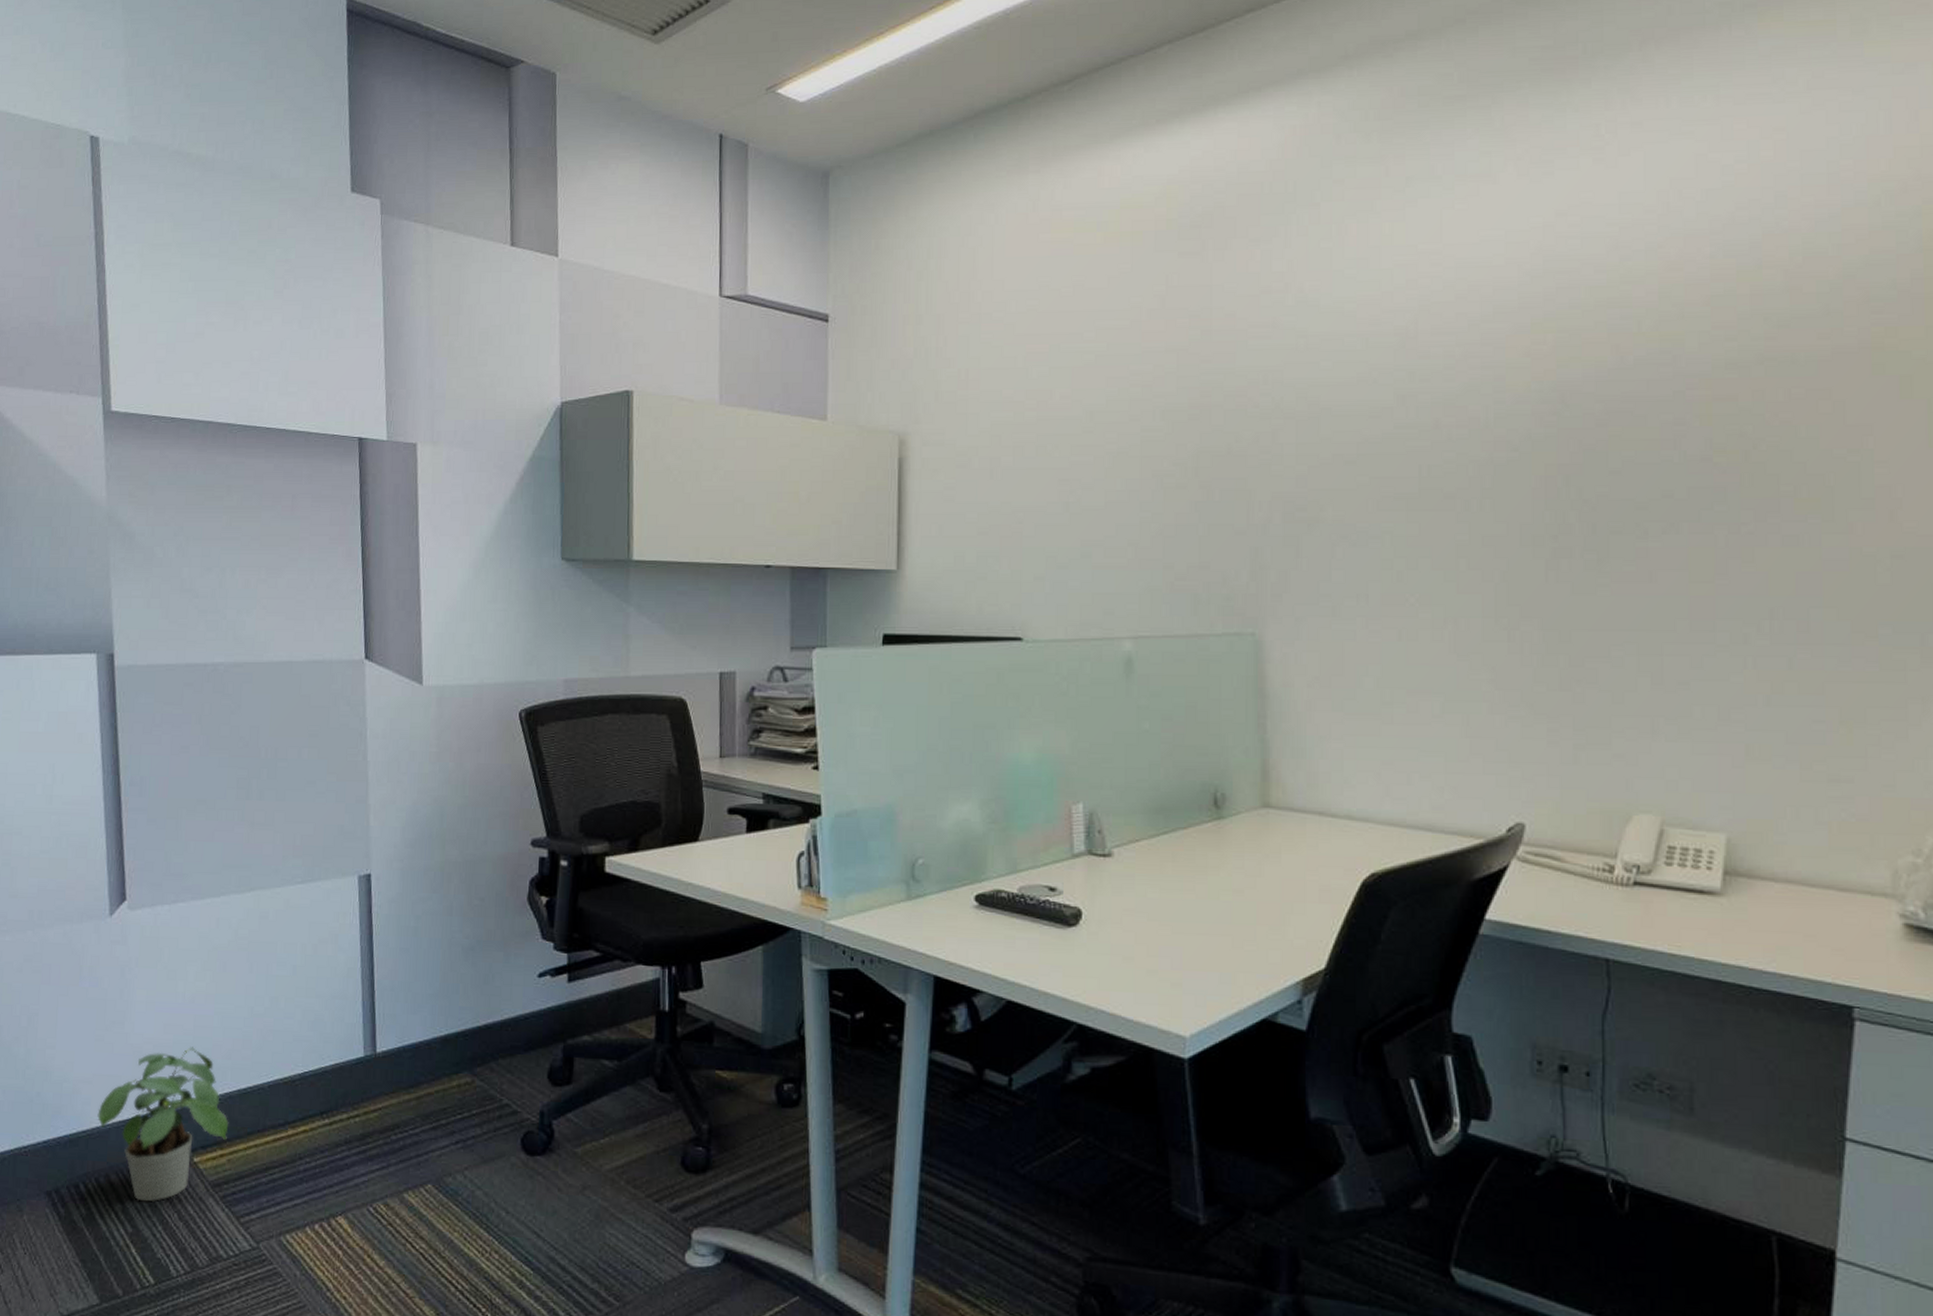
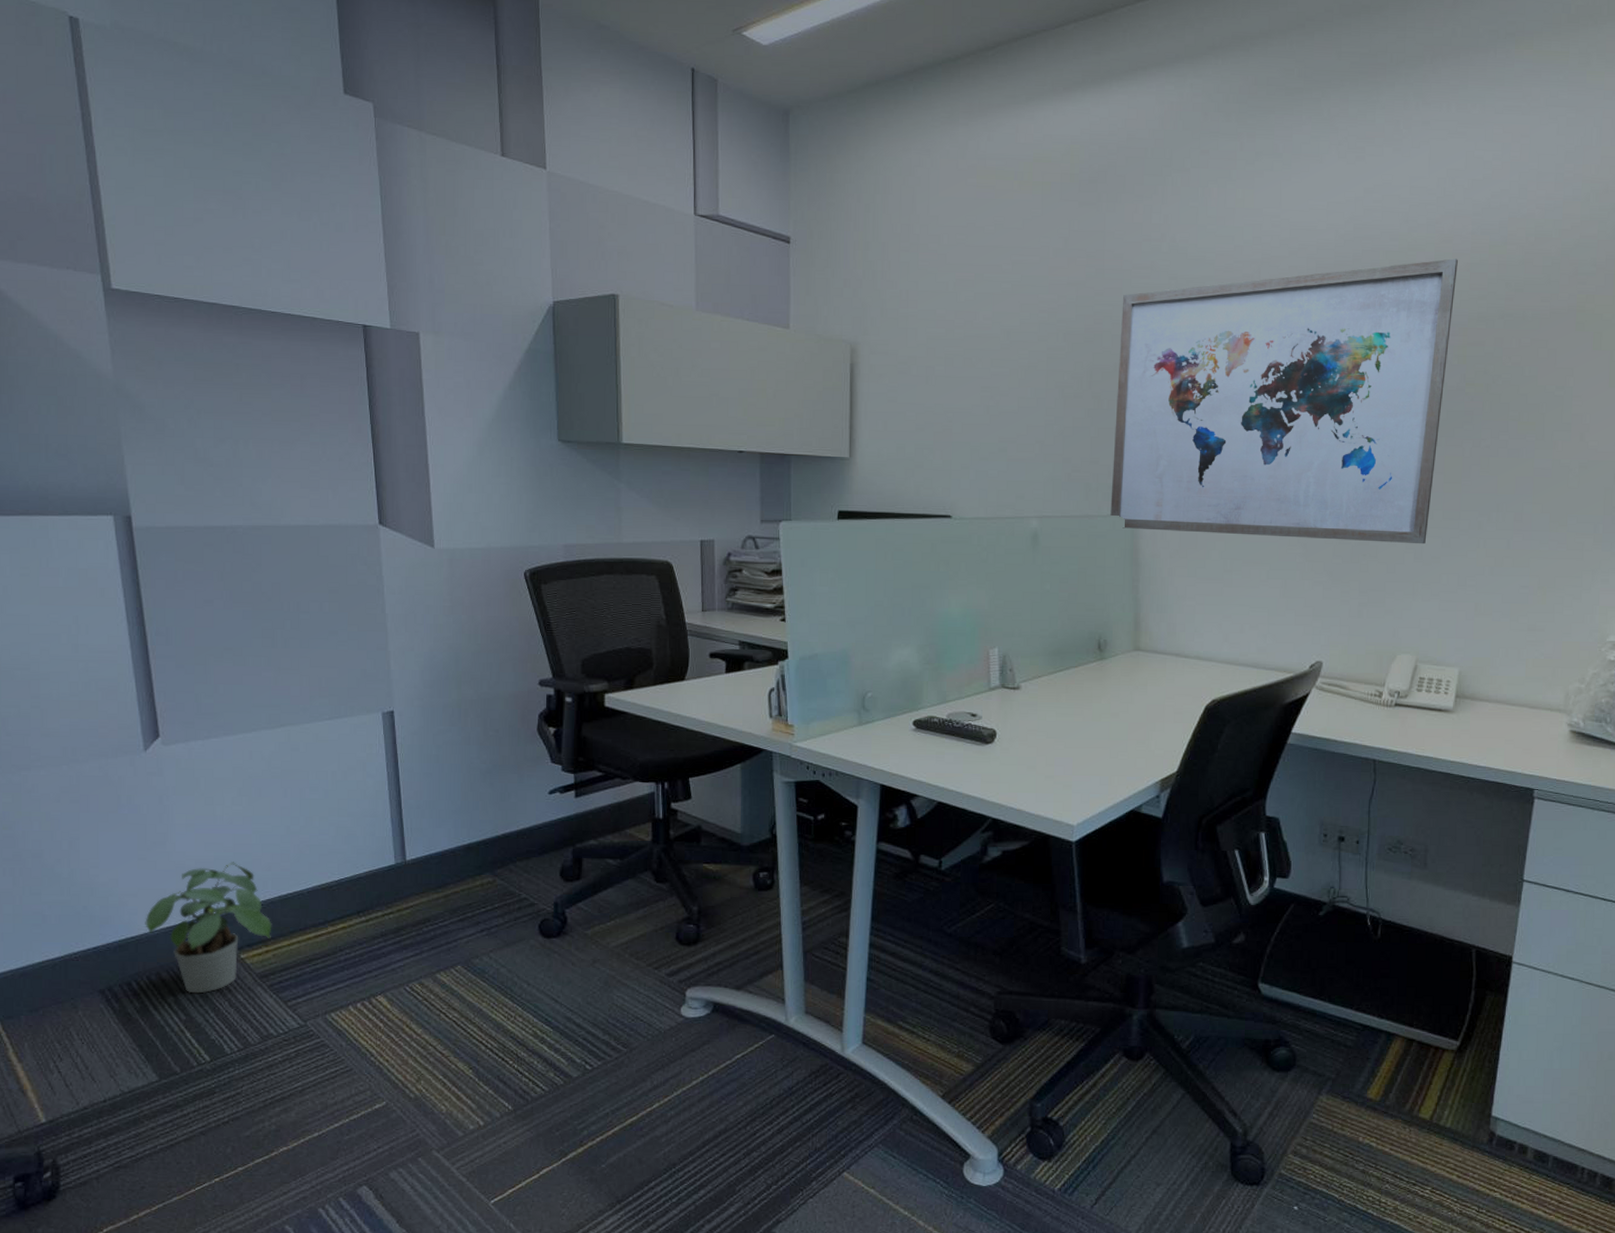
wall art: none [1226,291,1693,666] -> present [1110,258,1458,545]

